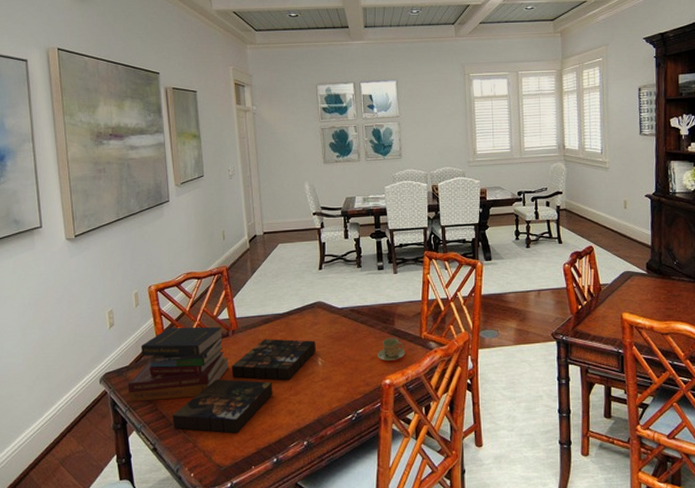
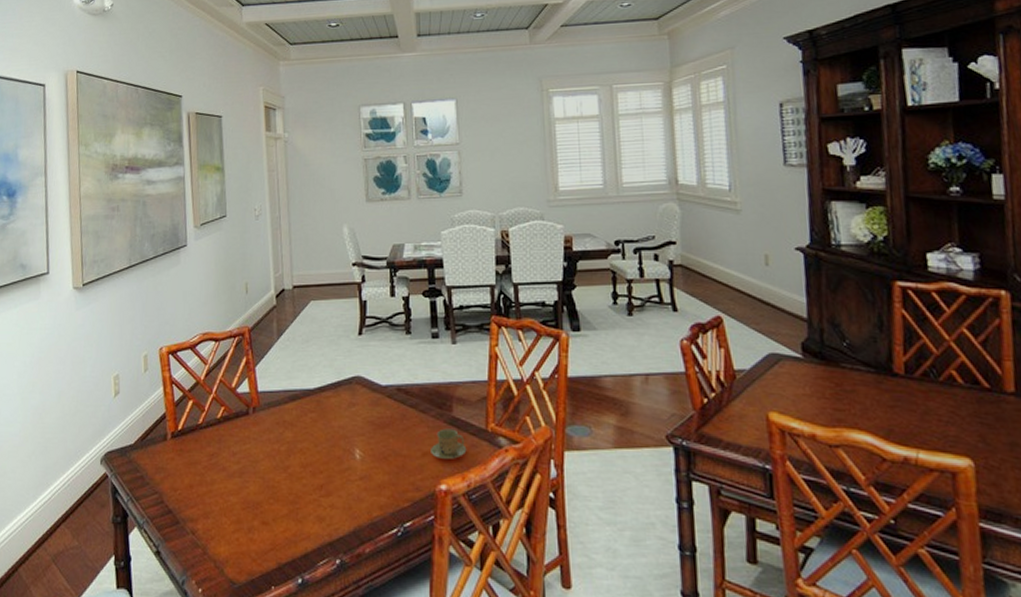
books: present [127,326,230,402] -> none [131,399,249,491]
board game: present [172,339,316,434] -> none [179,420,353,542]

